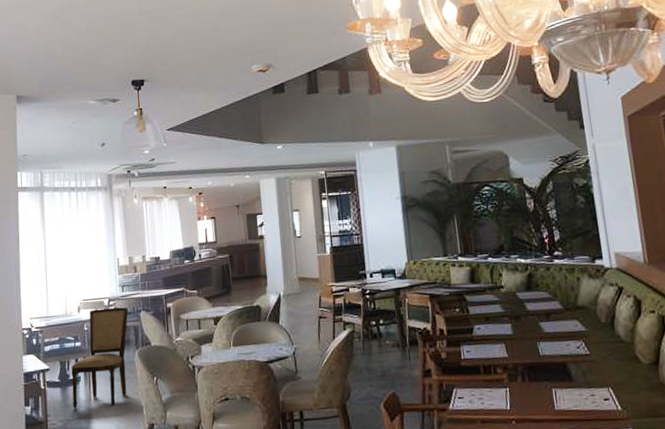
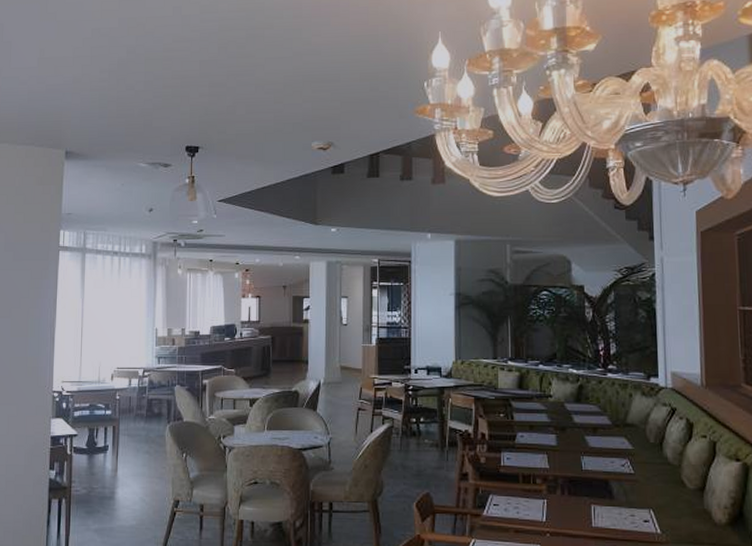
dining chair: present [71,307,129,409] -> none [99,379,163,478]

